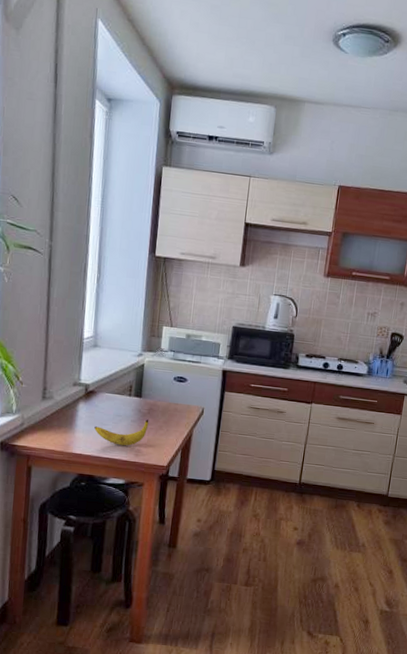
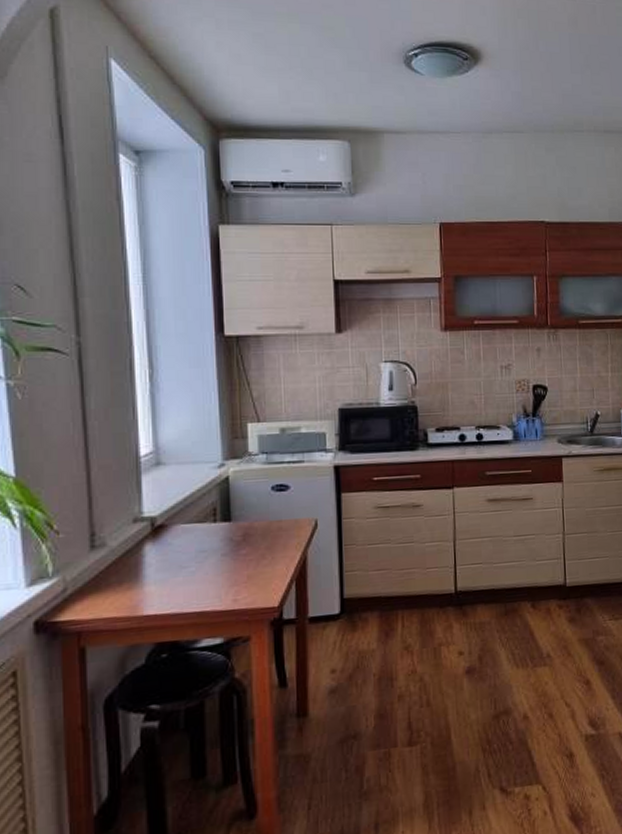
banana: present [94,419,149,446] -> none [171,549,246,592]

